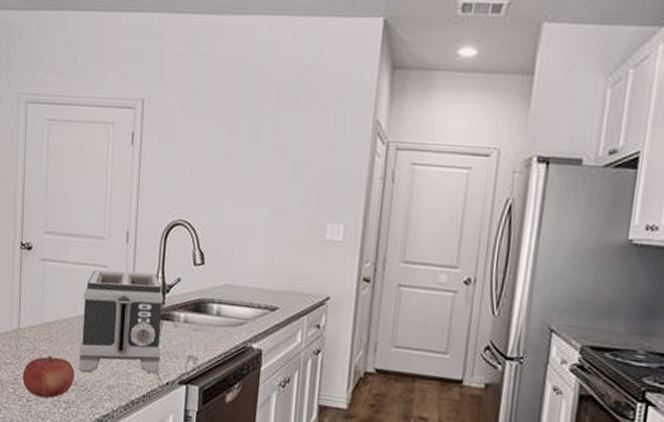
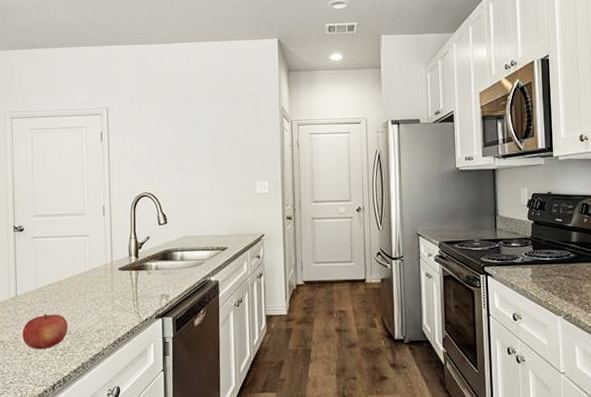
toaster: present [78,270,164,374] -> none [70,236,139,322]

